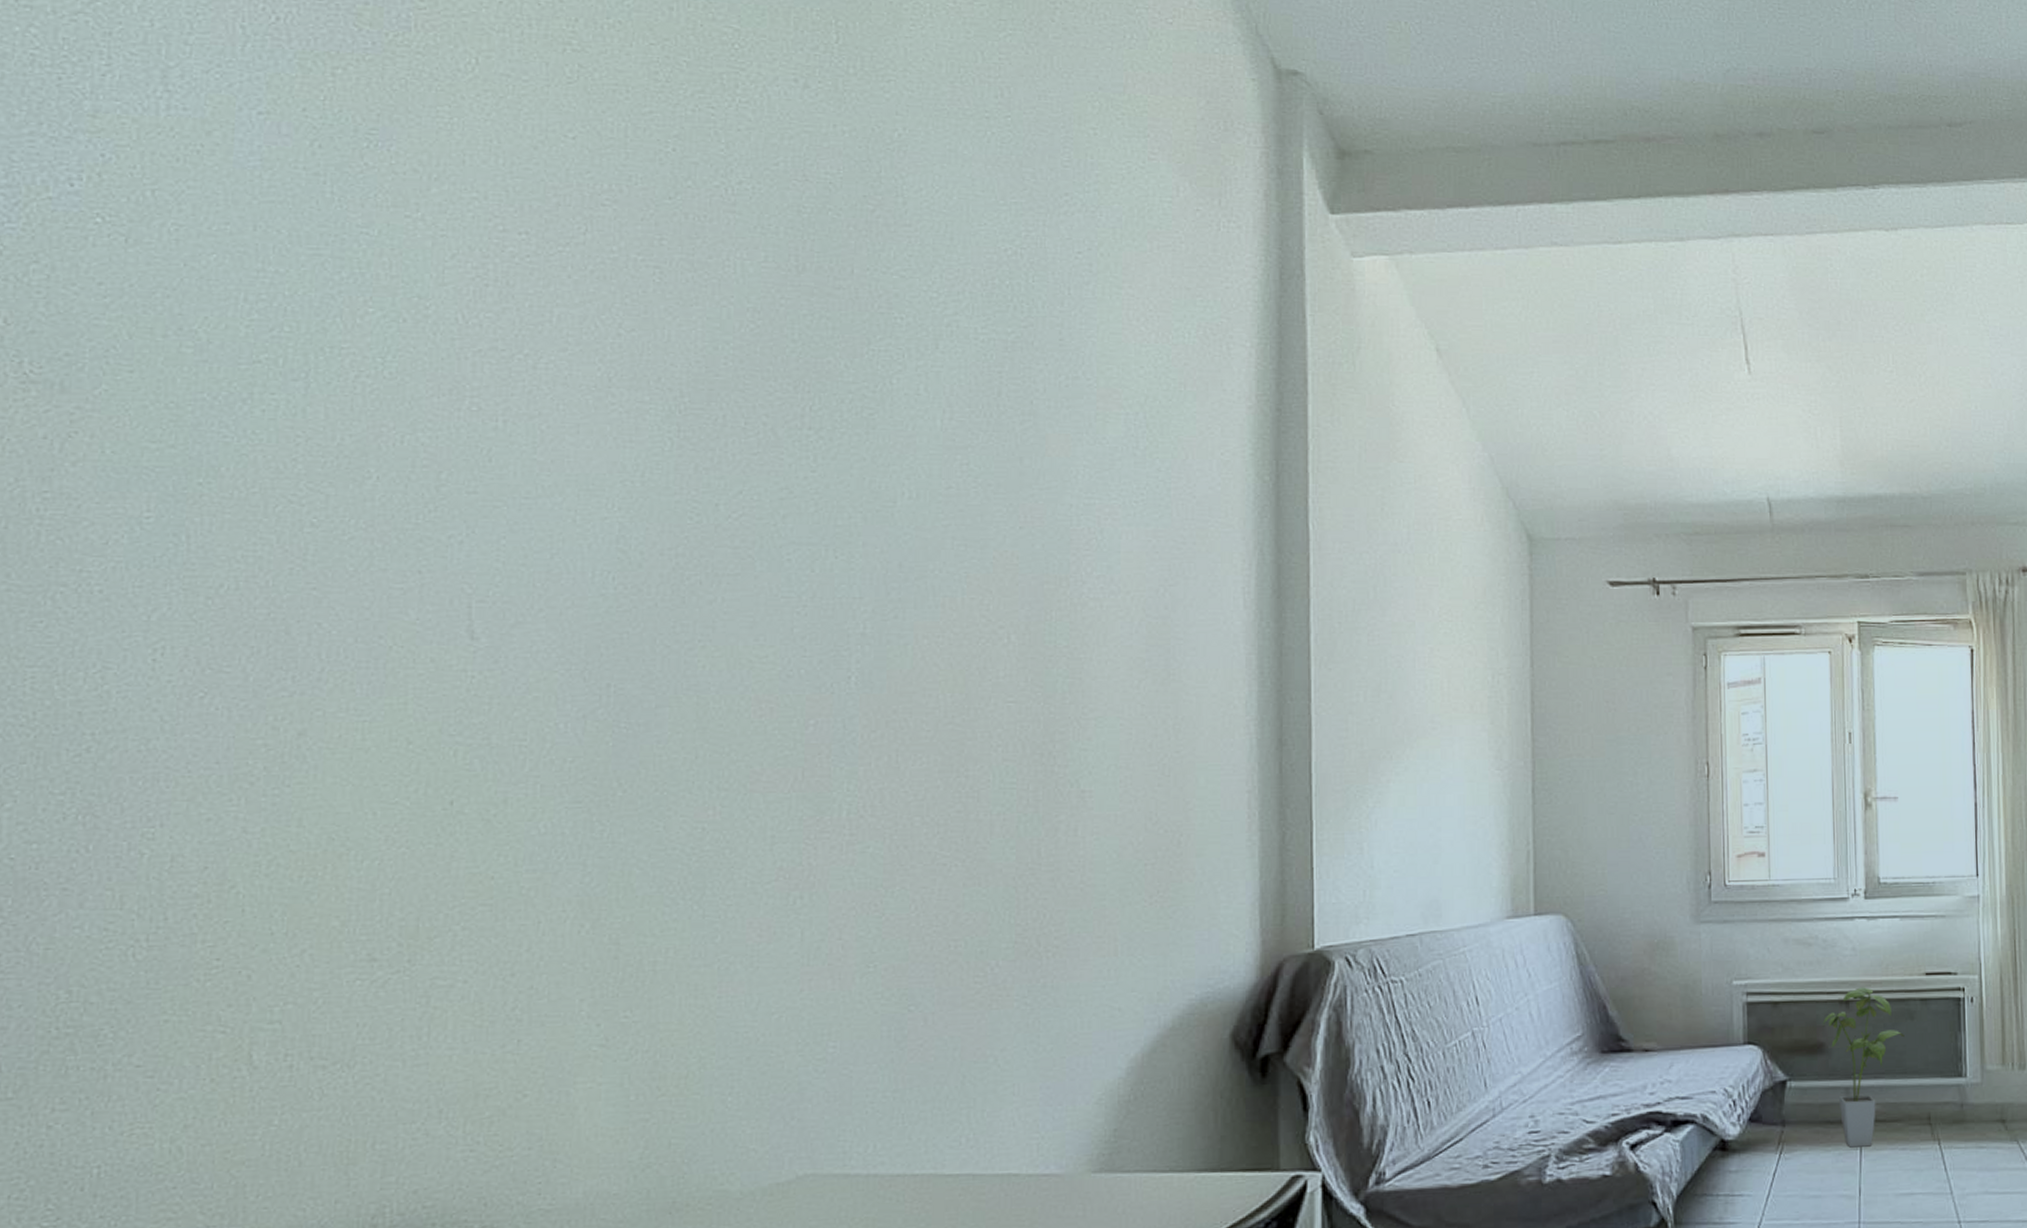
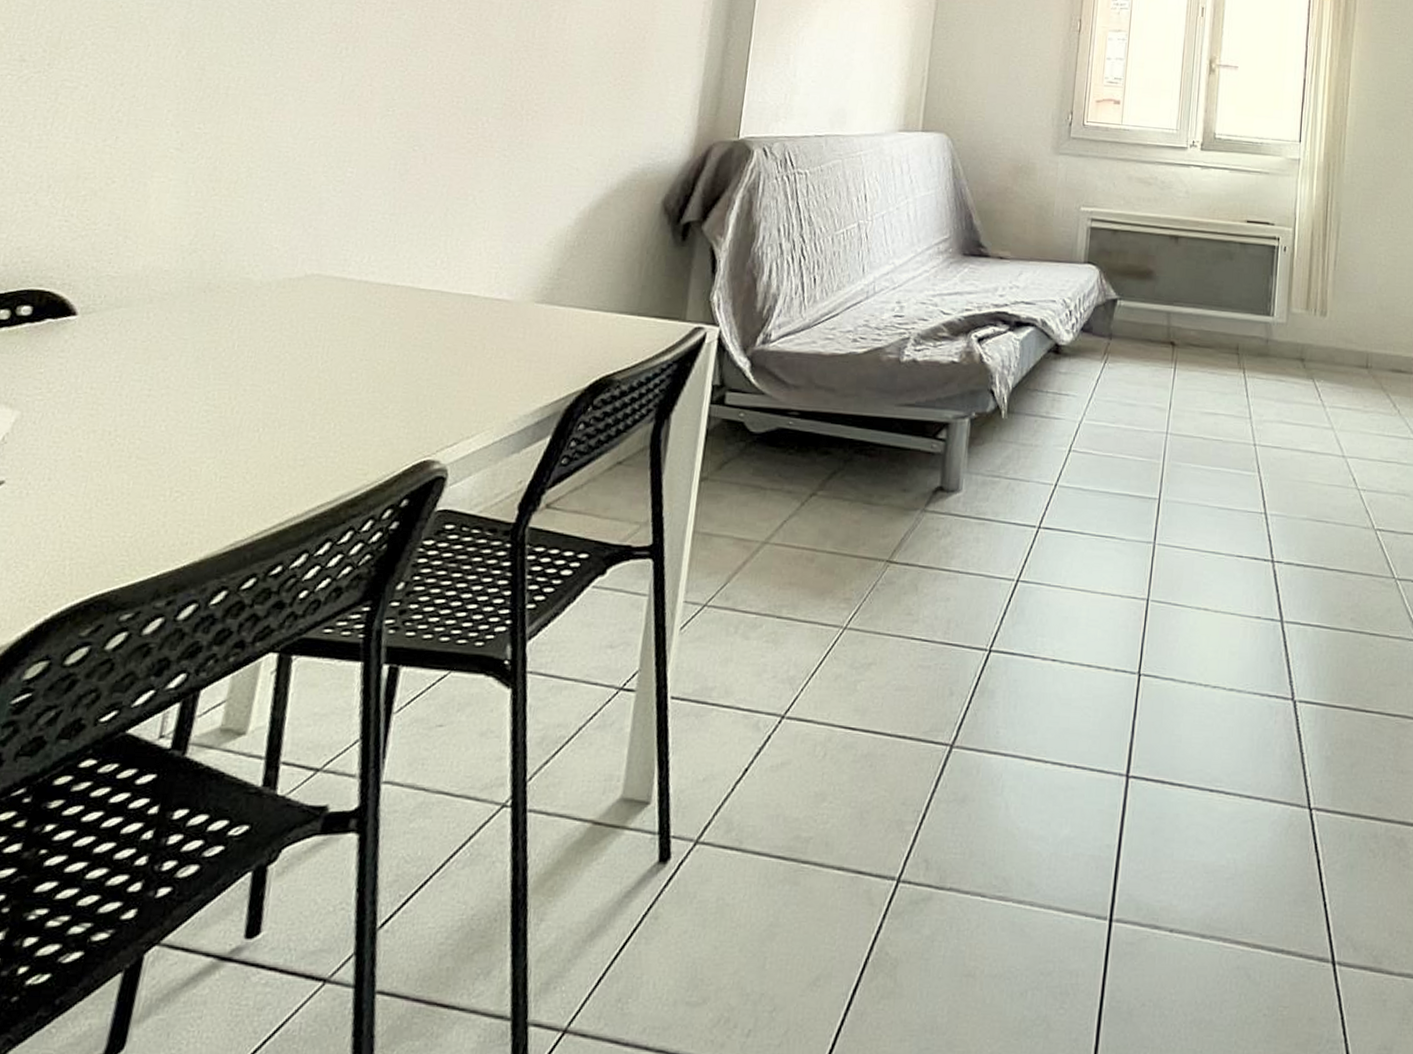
house plant: present [1822,987,1905,1148] -> none [1153,226,1223,367]

